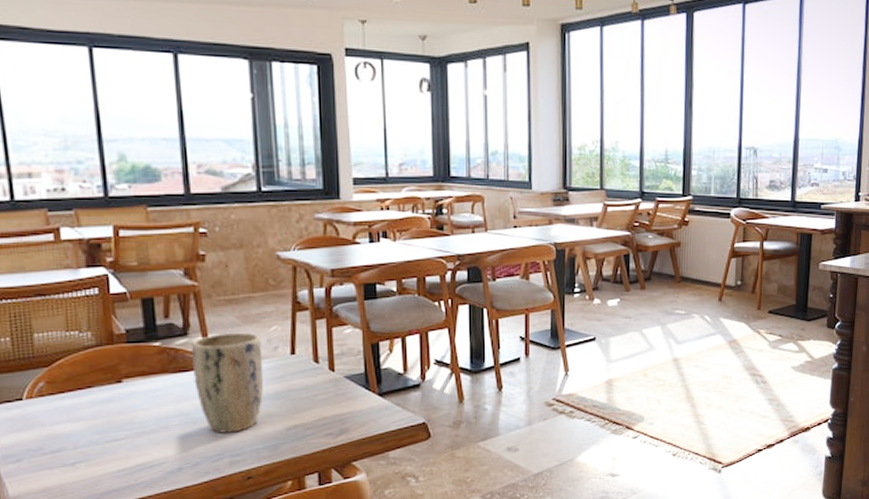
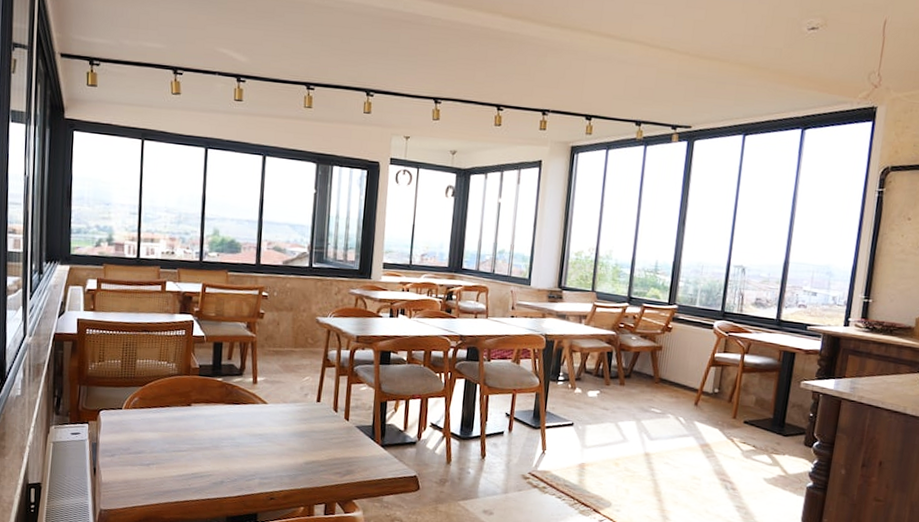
plant pot: present [192,332,264,433] -> none [242,377,296,459]

